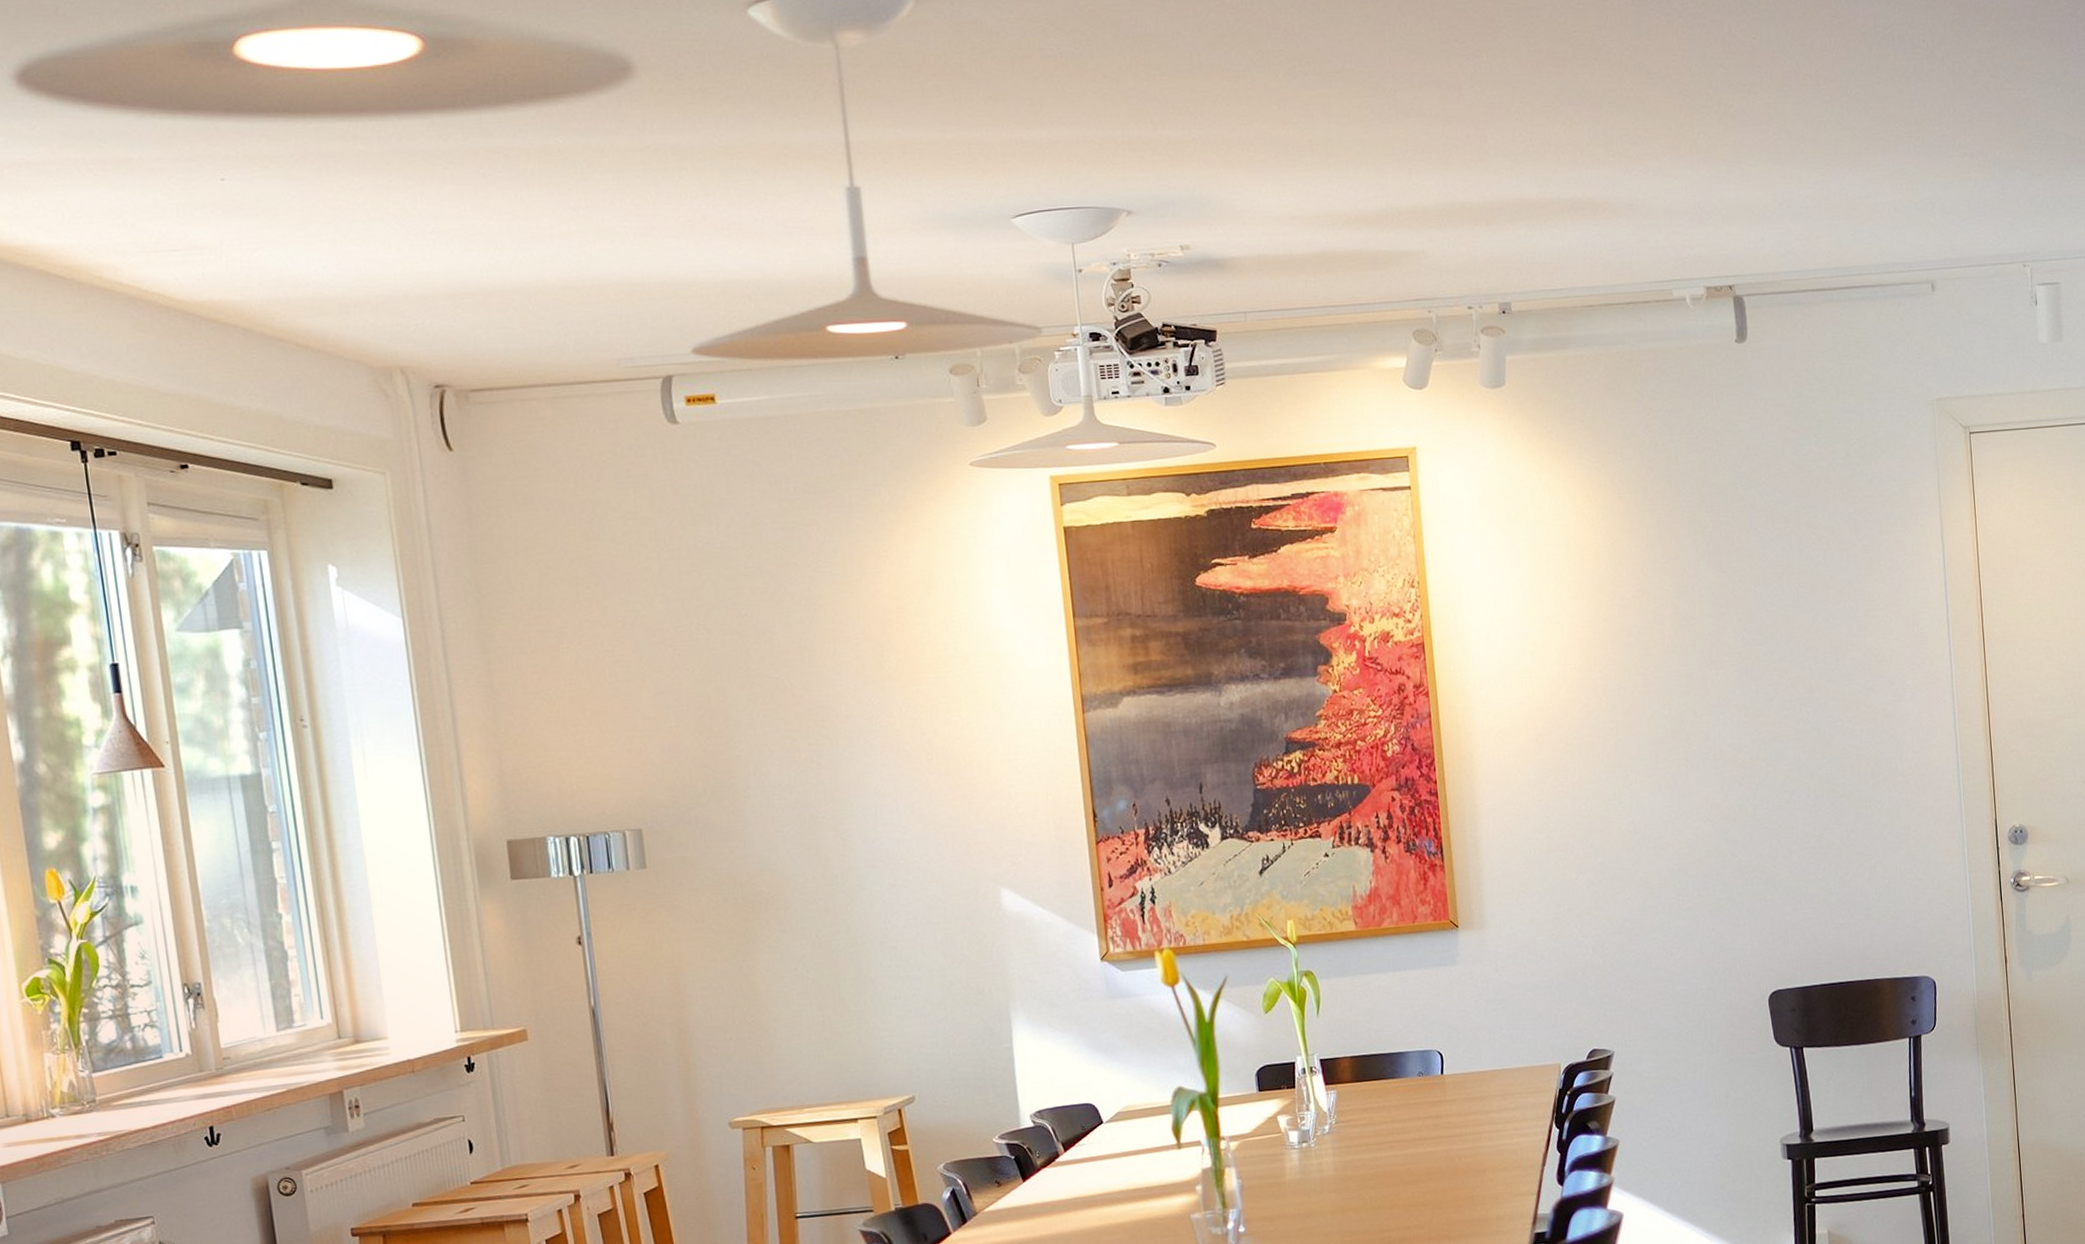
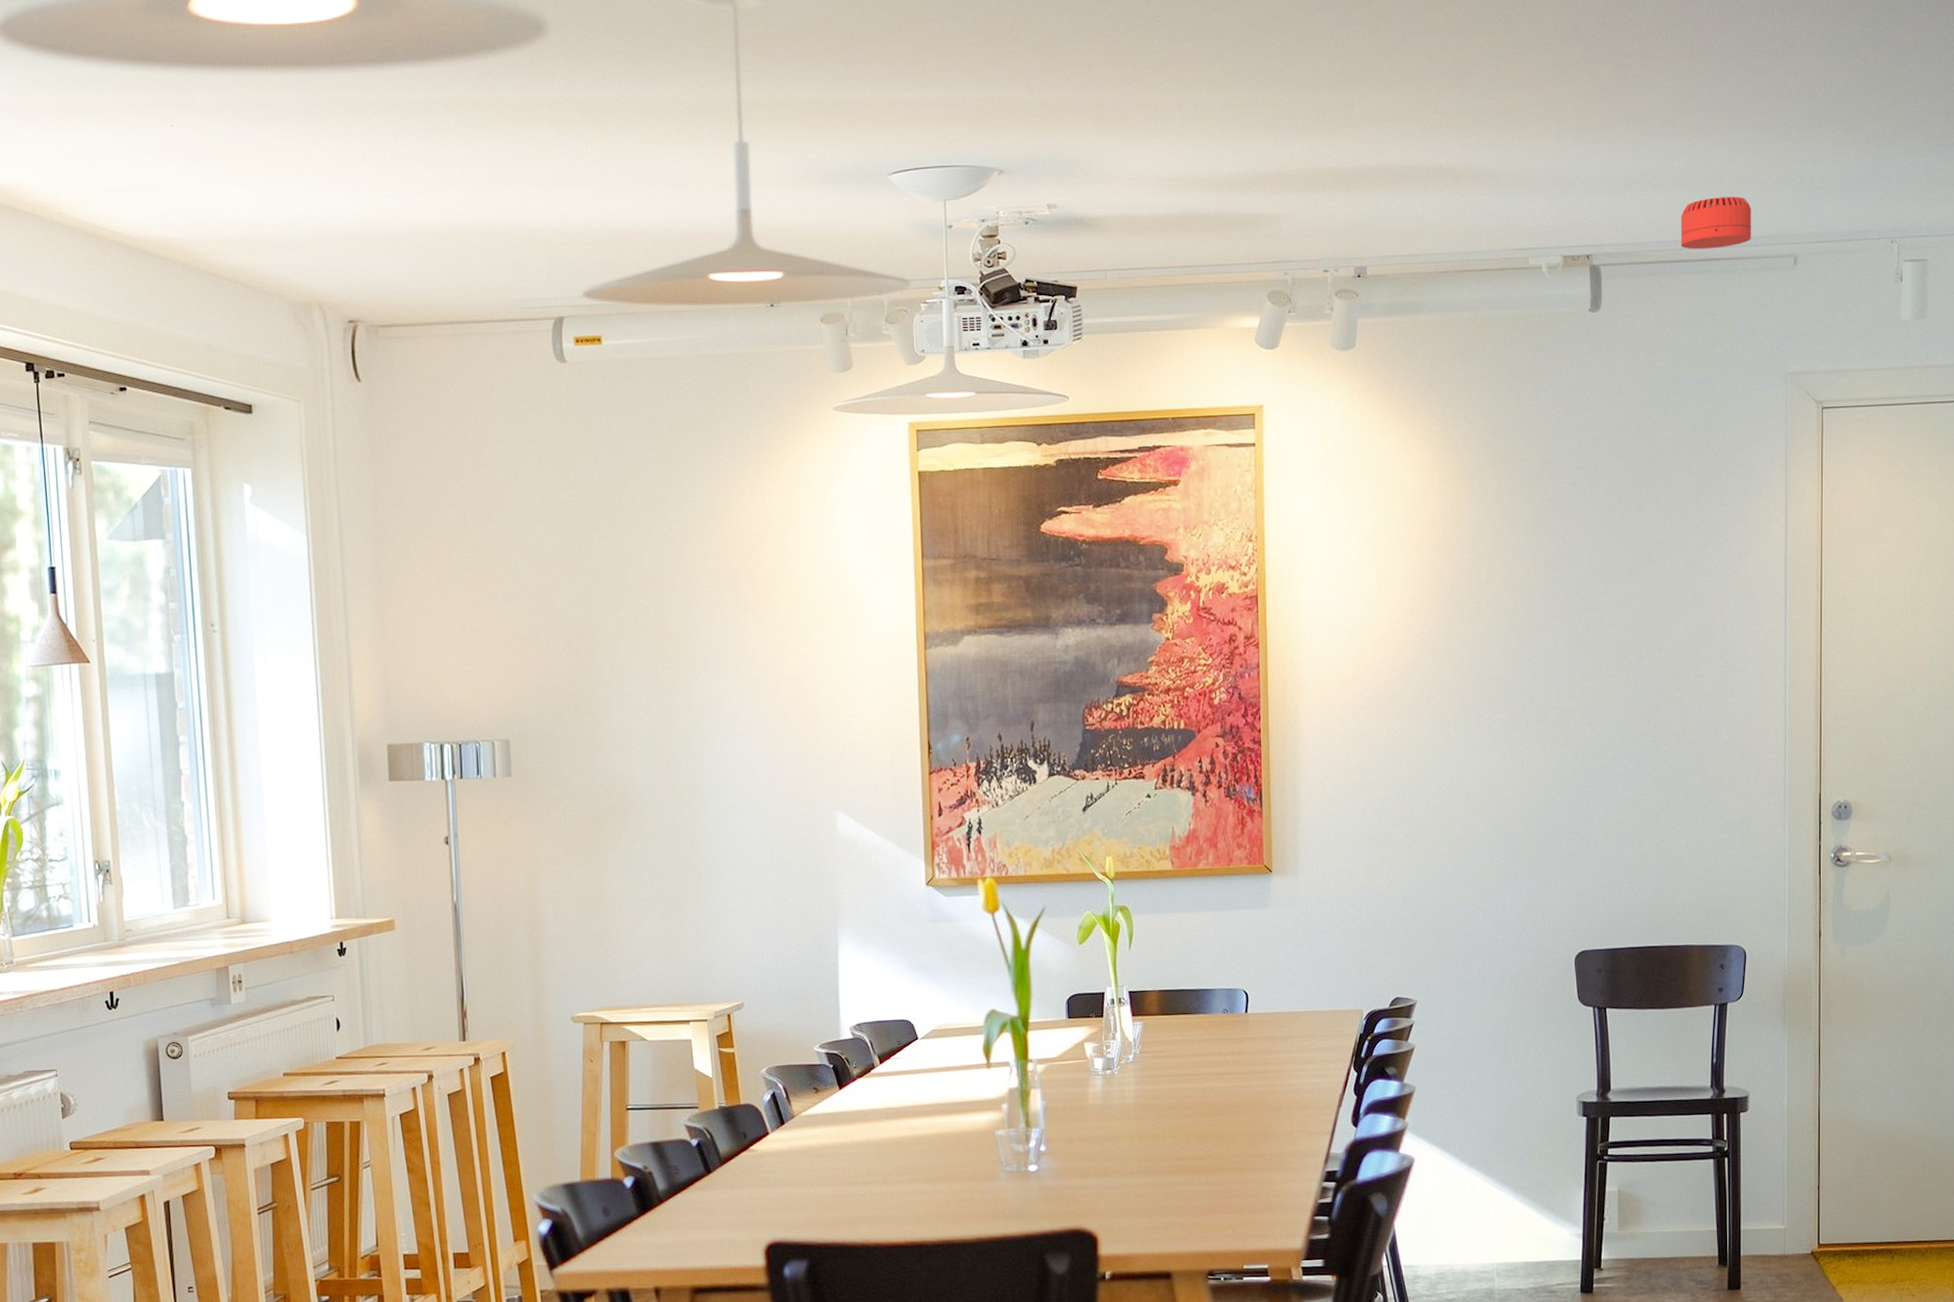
smoke detector: none [1818,224,1889,278] -> present [1680,196,1752,250]

